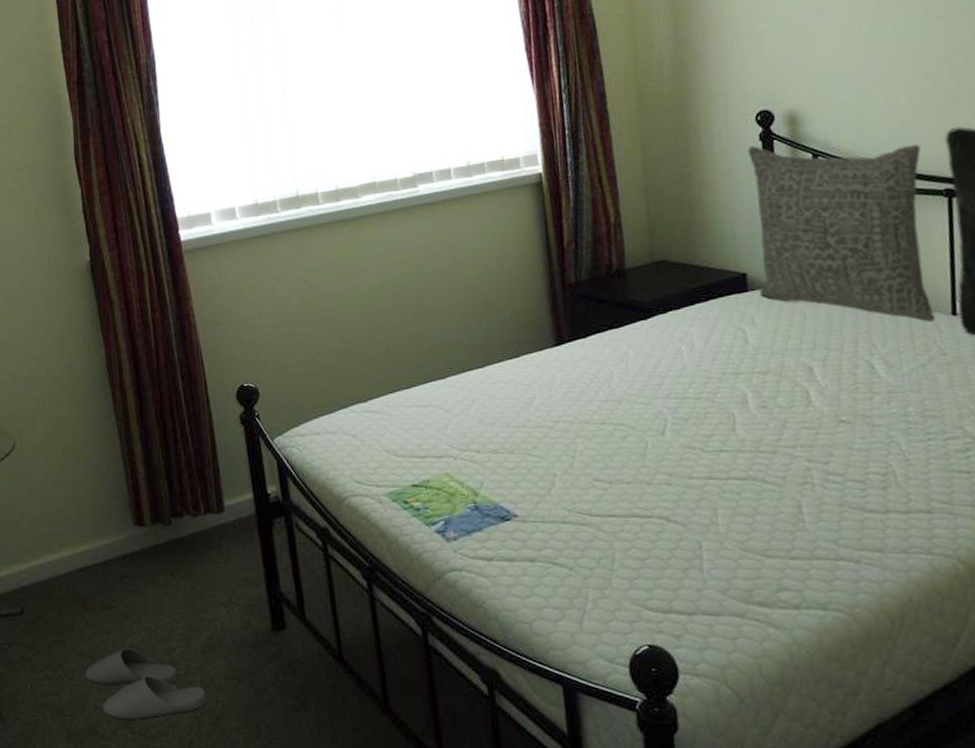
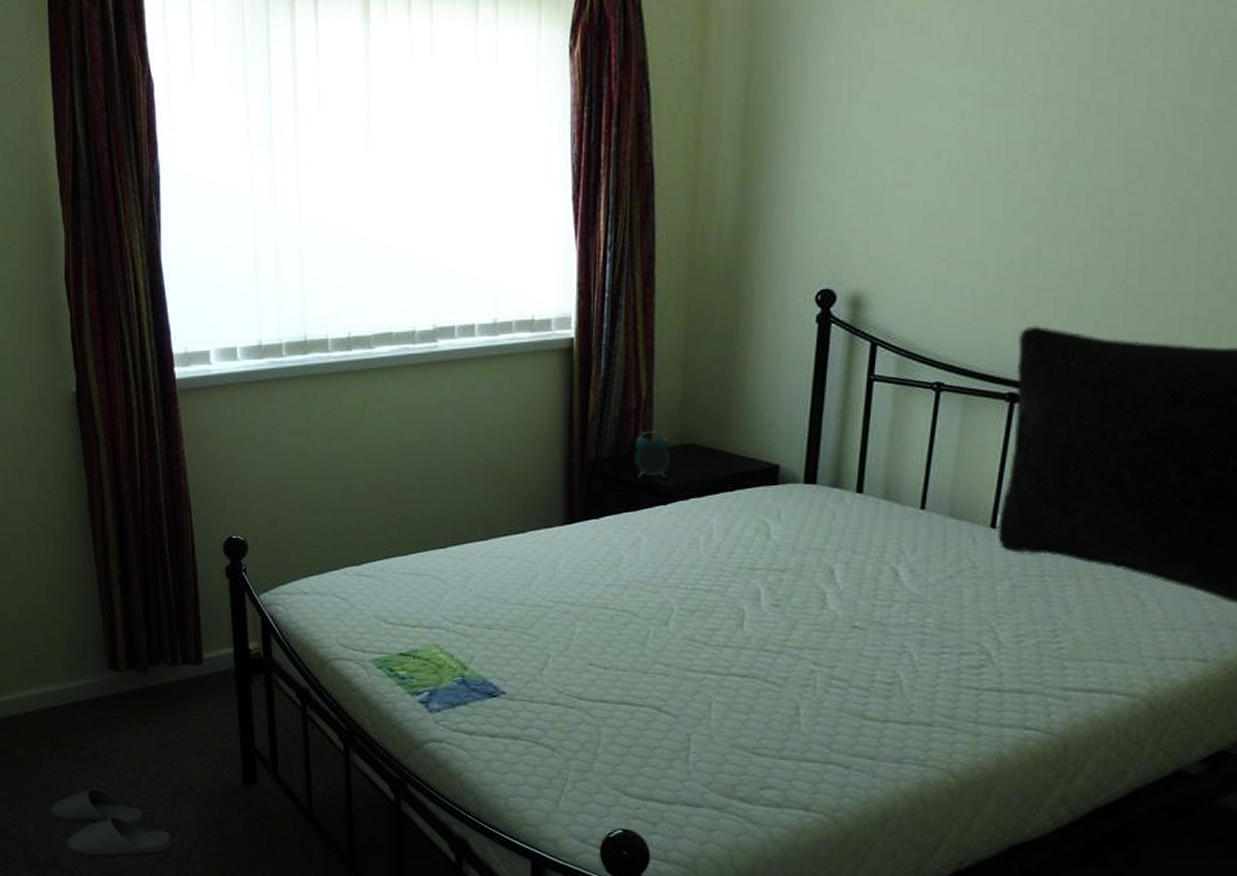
alarm clock: none [609,251,646,297] -> present [633,430,671,478]
pillow: present [748,144,936,322] -> none [791,328,990,533]

